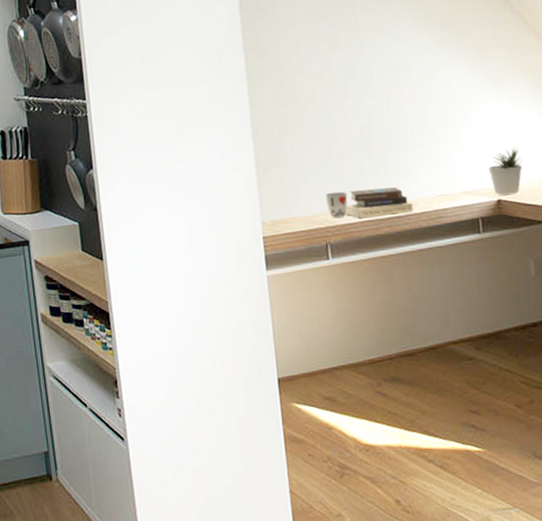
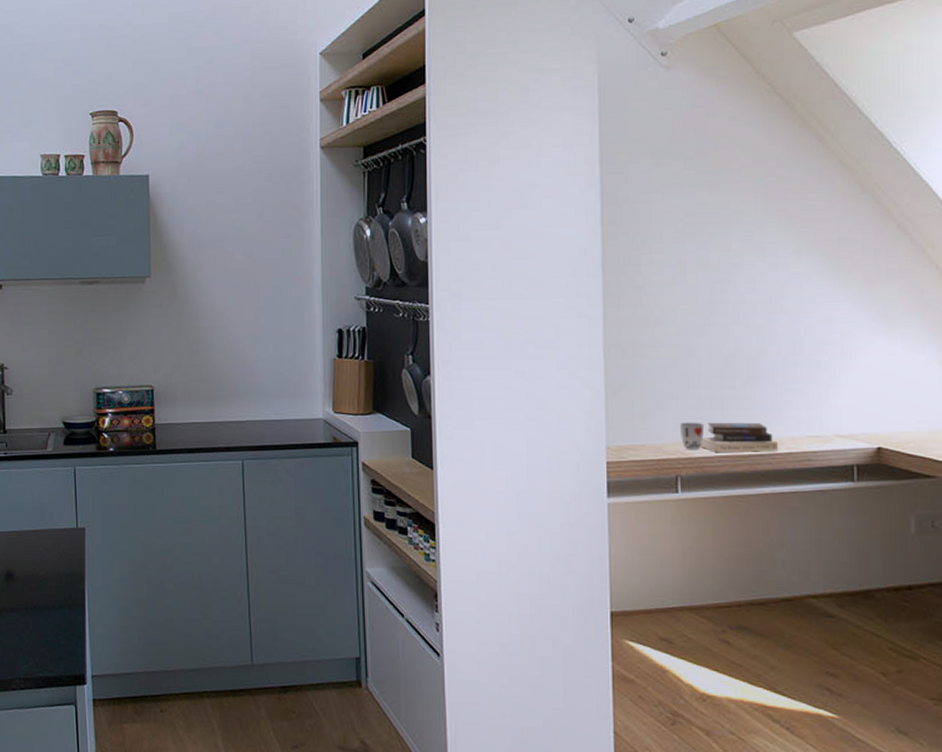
potted plant: present [488,147,523,196] -> none [869,392,911,444]

